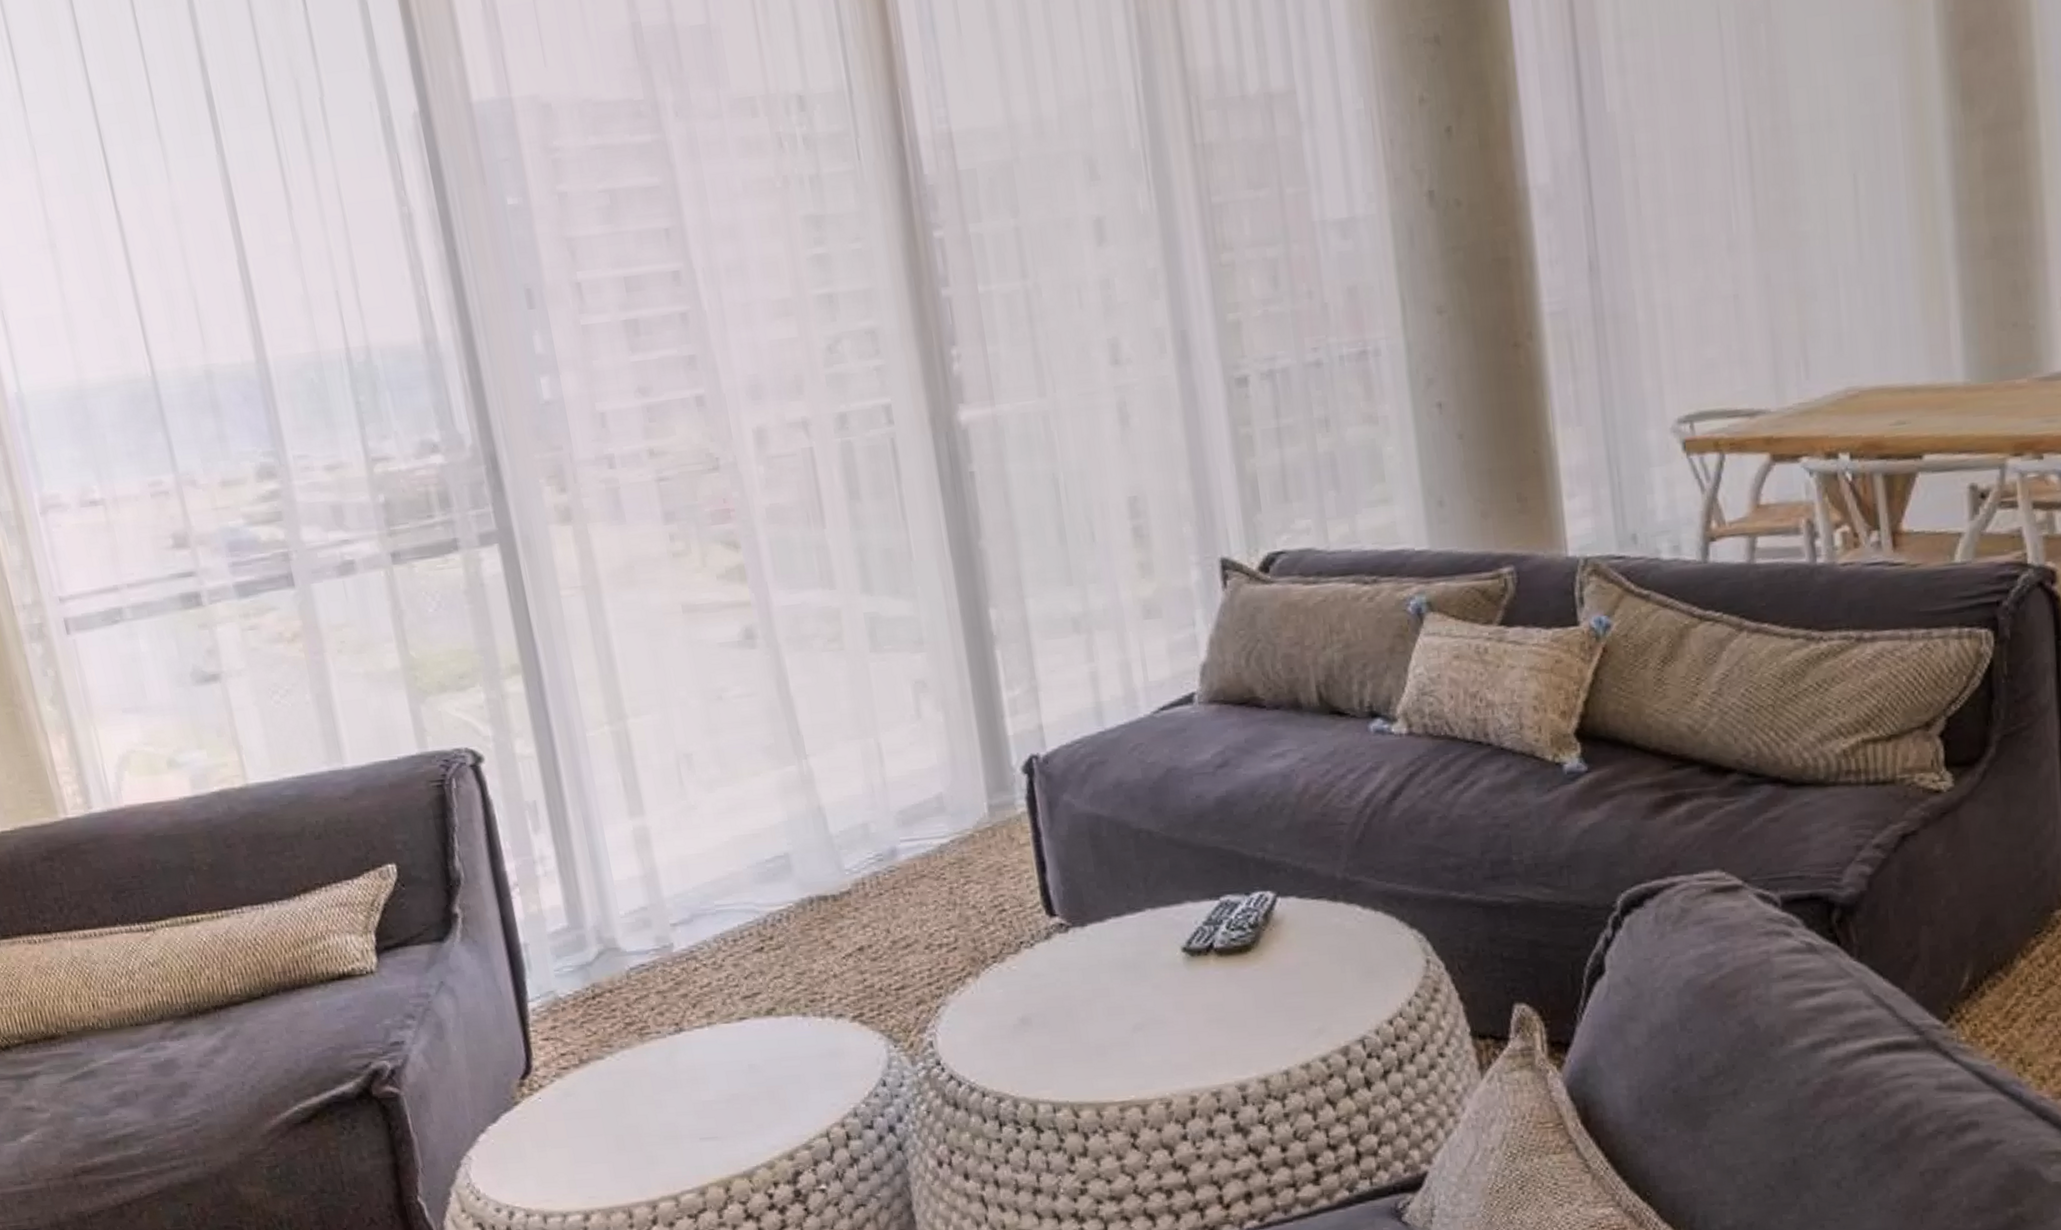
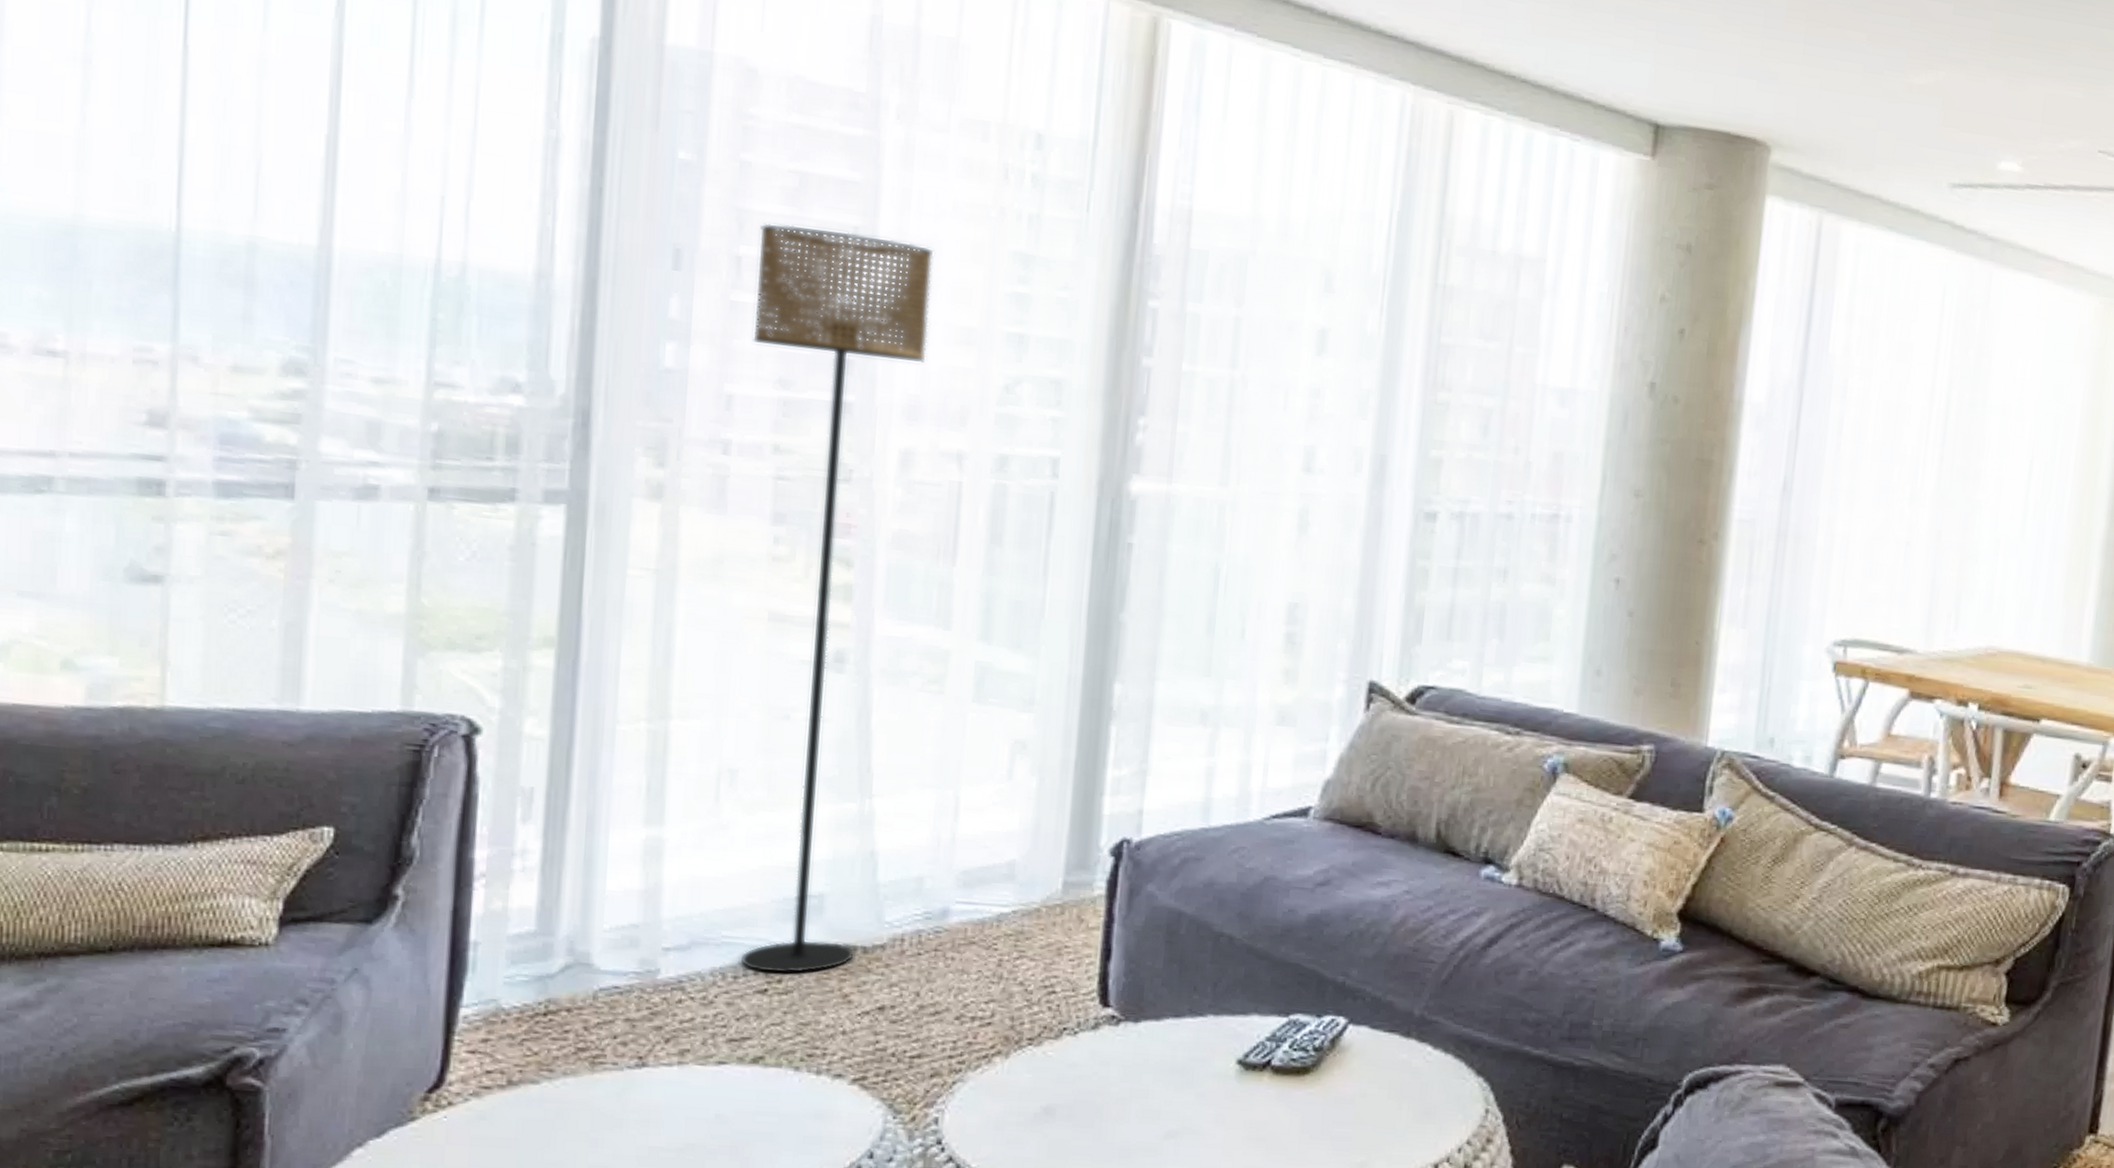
floor lamp: none [588,231,828,933] -> present [740,223,934,974]

